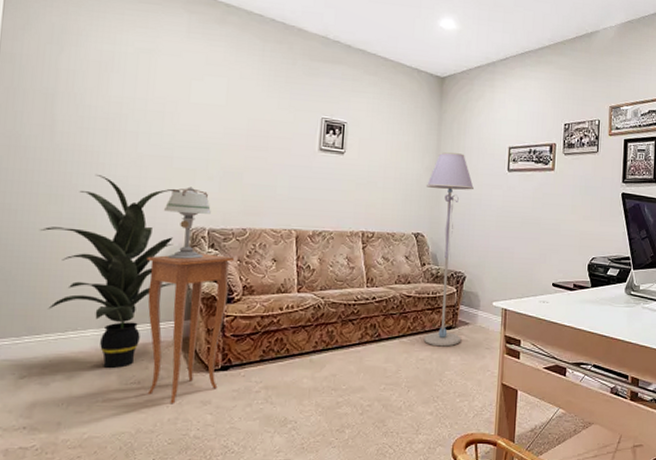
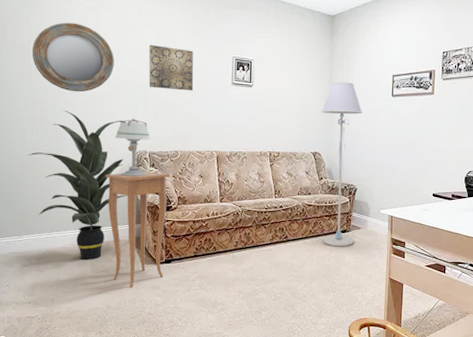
home mirror: none [58,65,170,153] -> present [33,22,114,92]
wall art: none [213,98,273,156] -> present [149,44,194,91]

